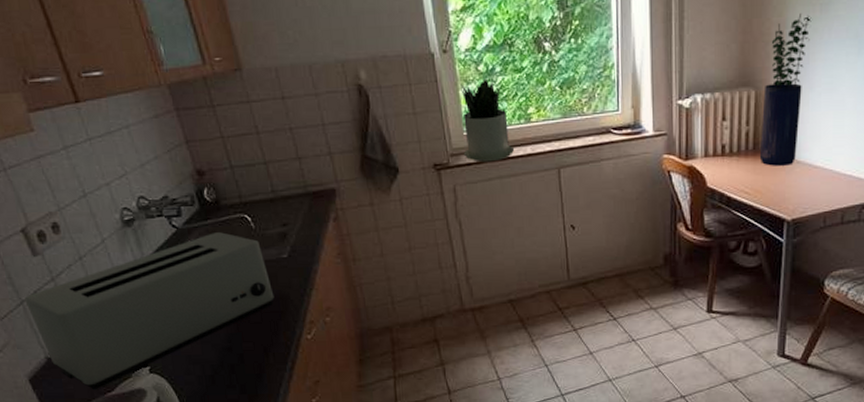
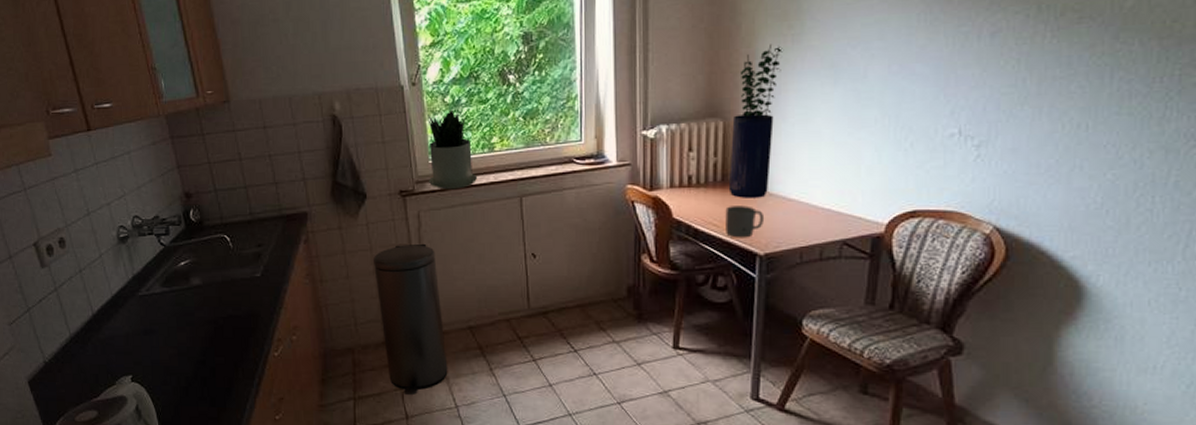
toaster: present [24,232,274,389] -> none [31,251,246,394]
pedal bin: none [408,218,490,371] -> present [372,243,448,396]
mug: none [756,173,791,205] -> present [725,206,763,238]

